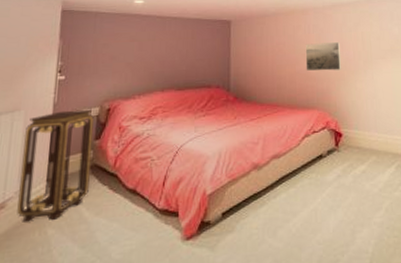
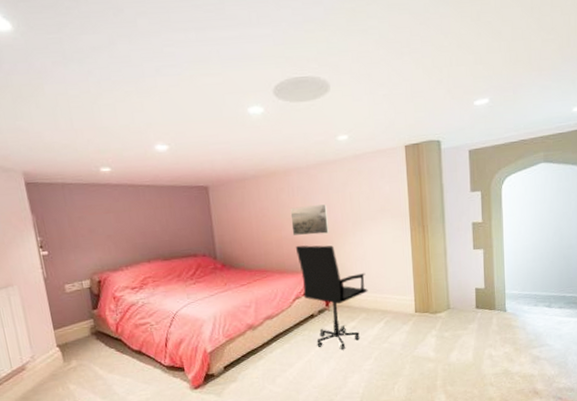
pedestal table: present [17,109,95,222] -> none [23,282,98,381]
office chair: none [307,80,379,197] -> present [295,245,368,349]

